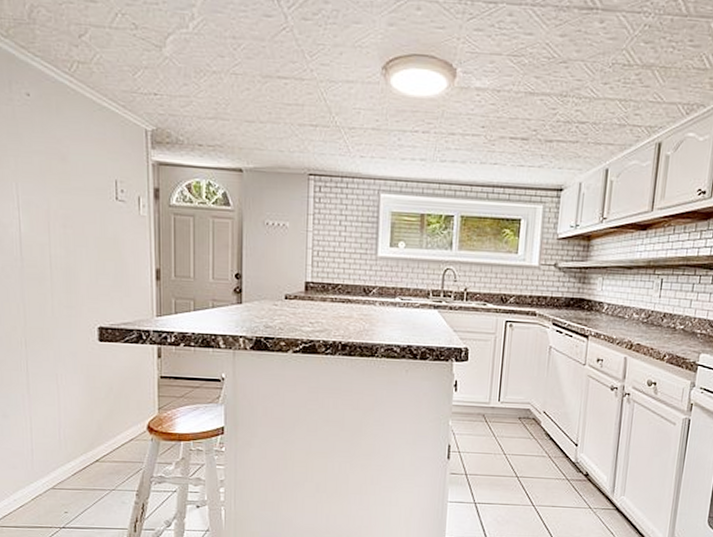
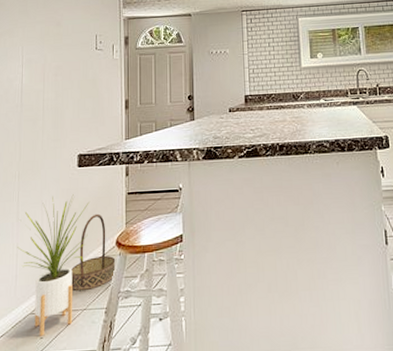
house plant: none [30,370,114,511] -> present [17,194,89,336]
basket: none [96,395,147,472] -> present [71,213,116,291]

